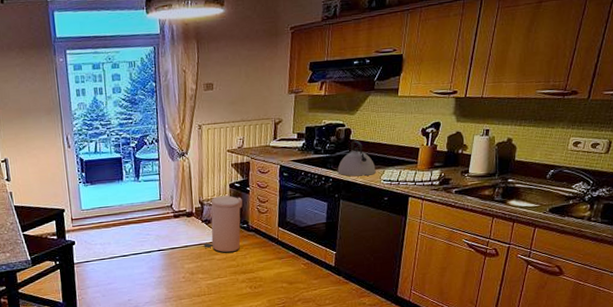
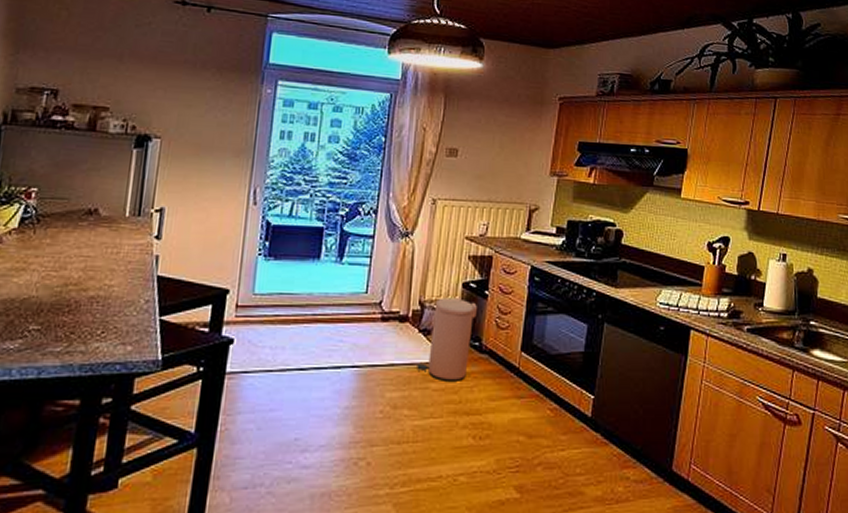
kettle: present [337,140,376,177] -> none [603,246,651,294]

